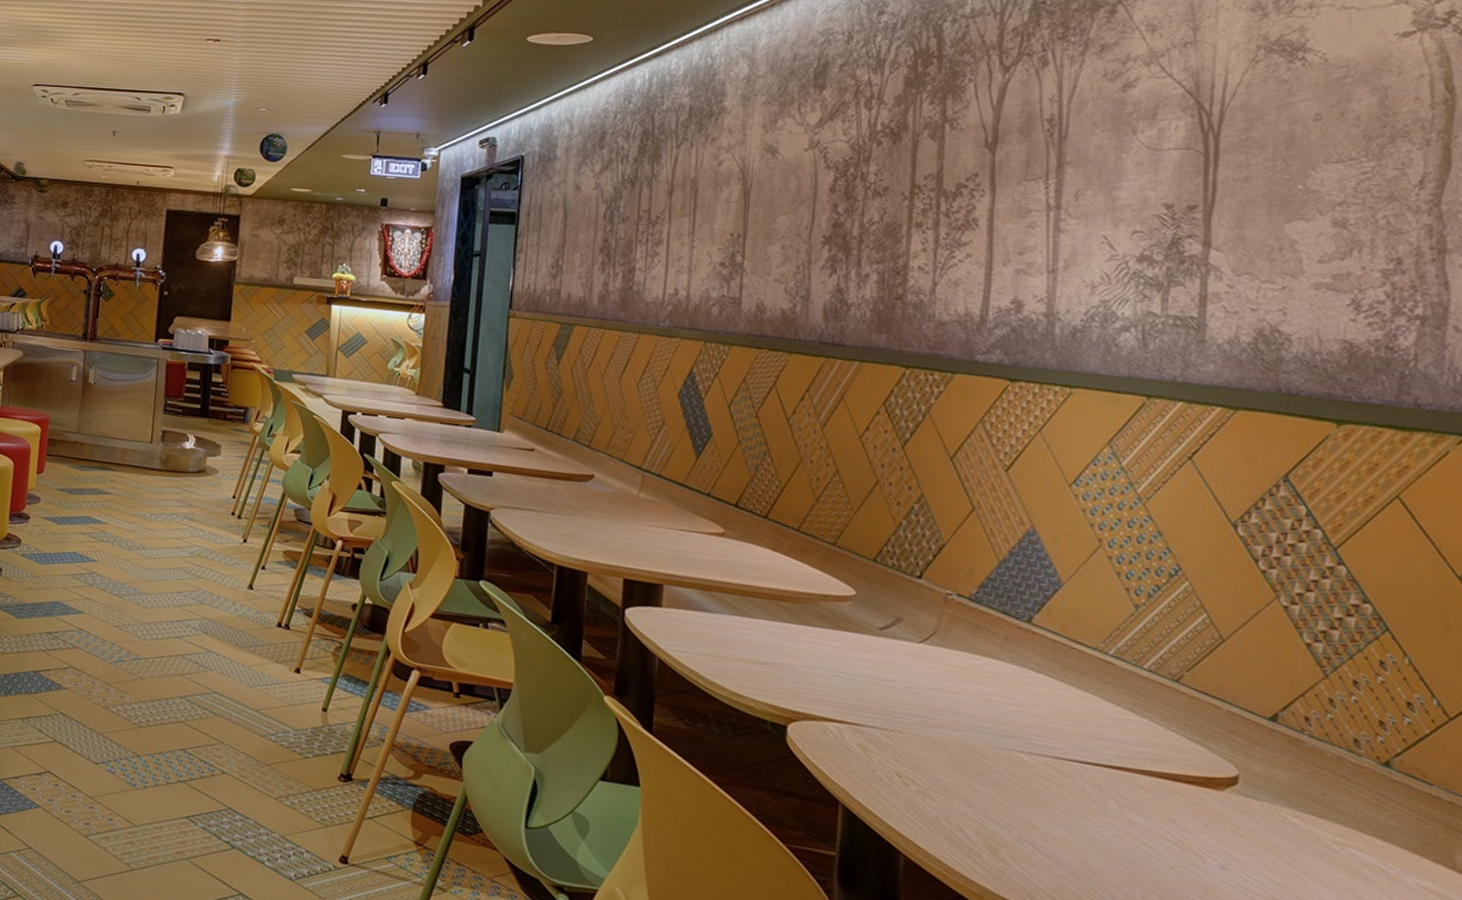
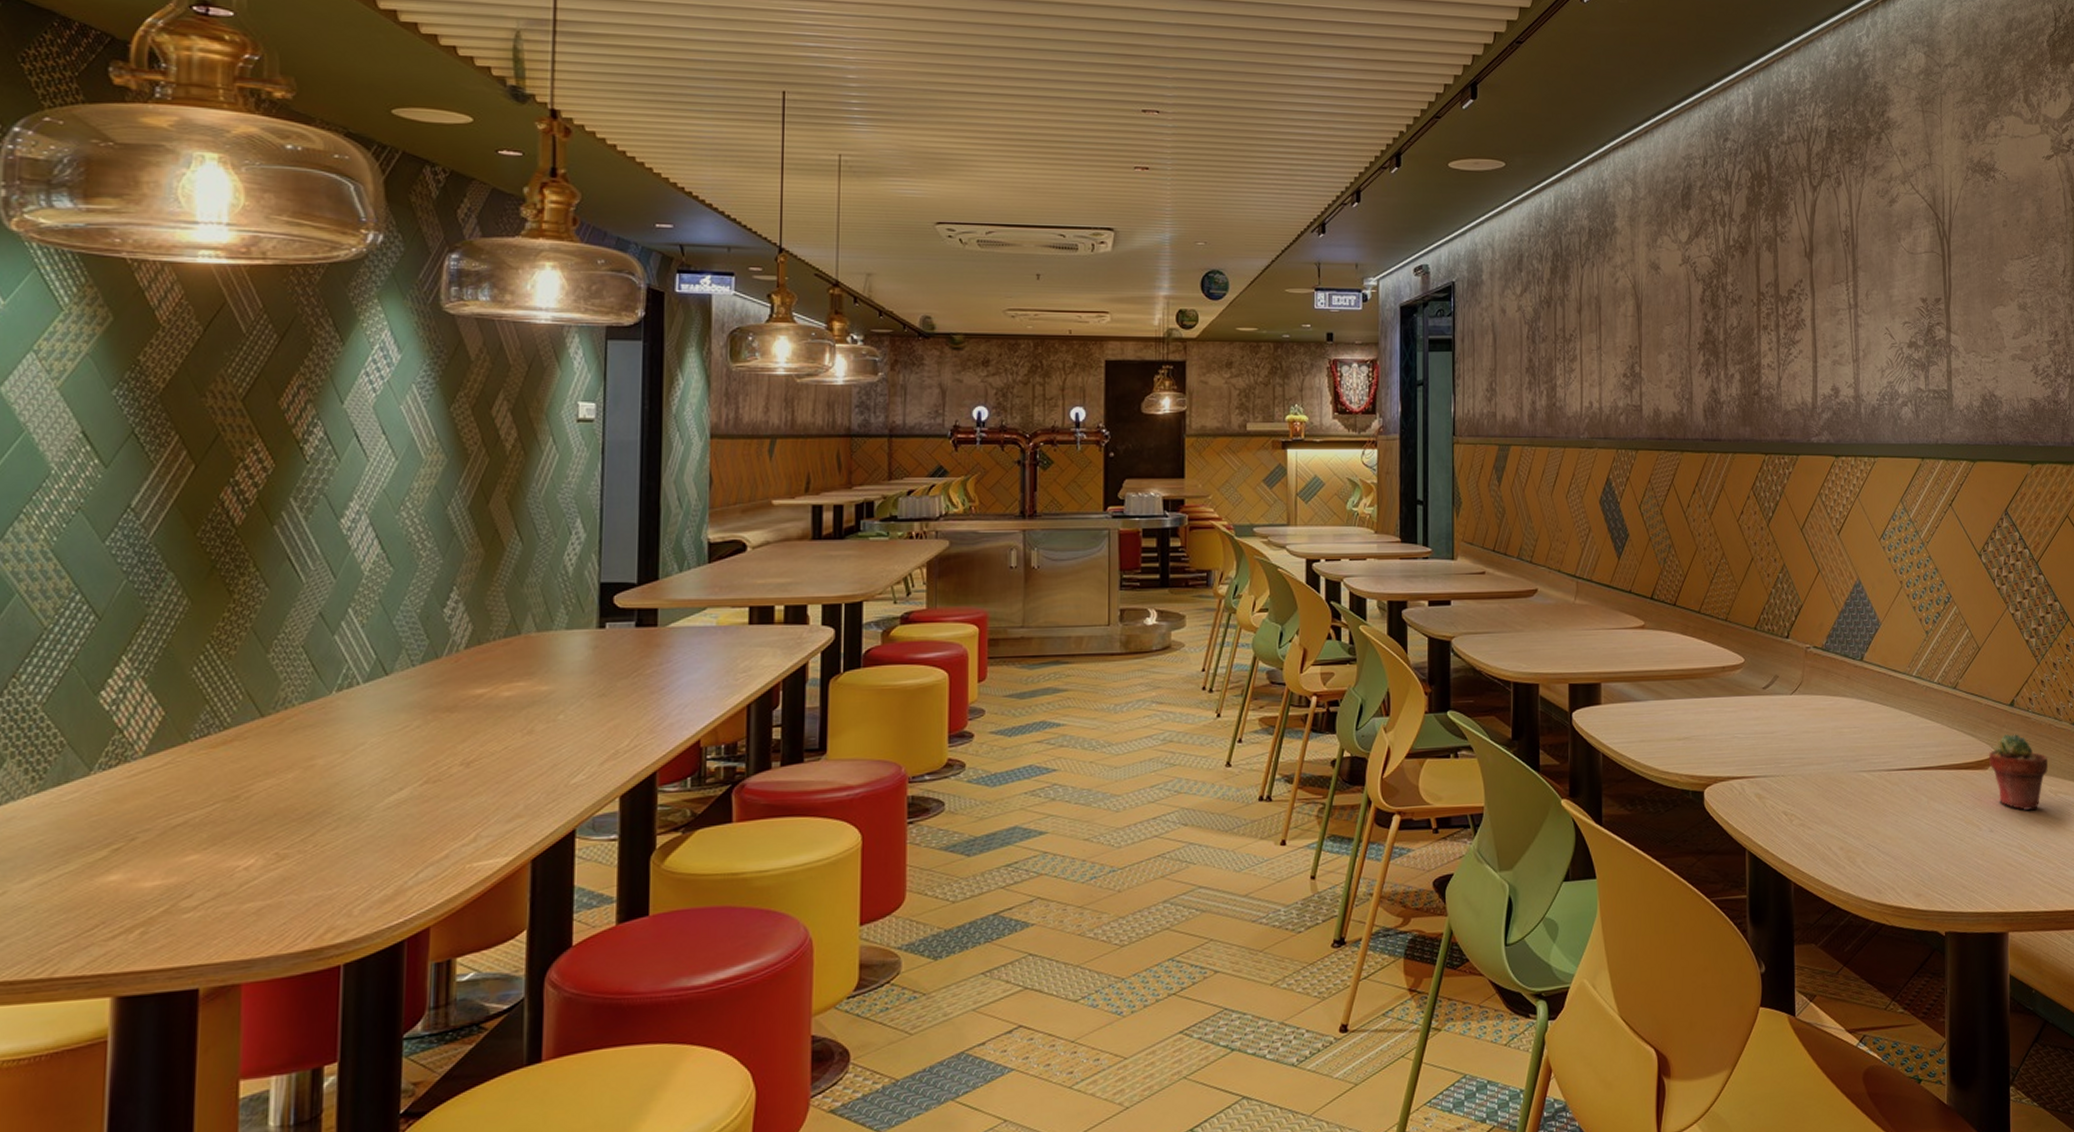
potted succulent: none [1226,754,1331,859] -> present [1988,734,2048,811]

